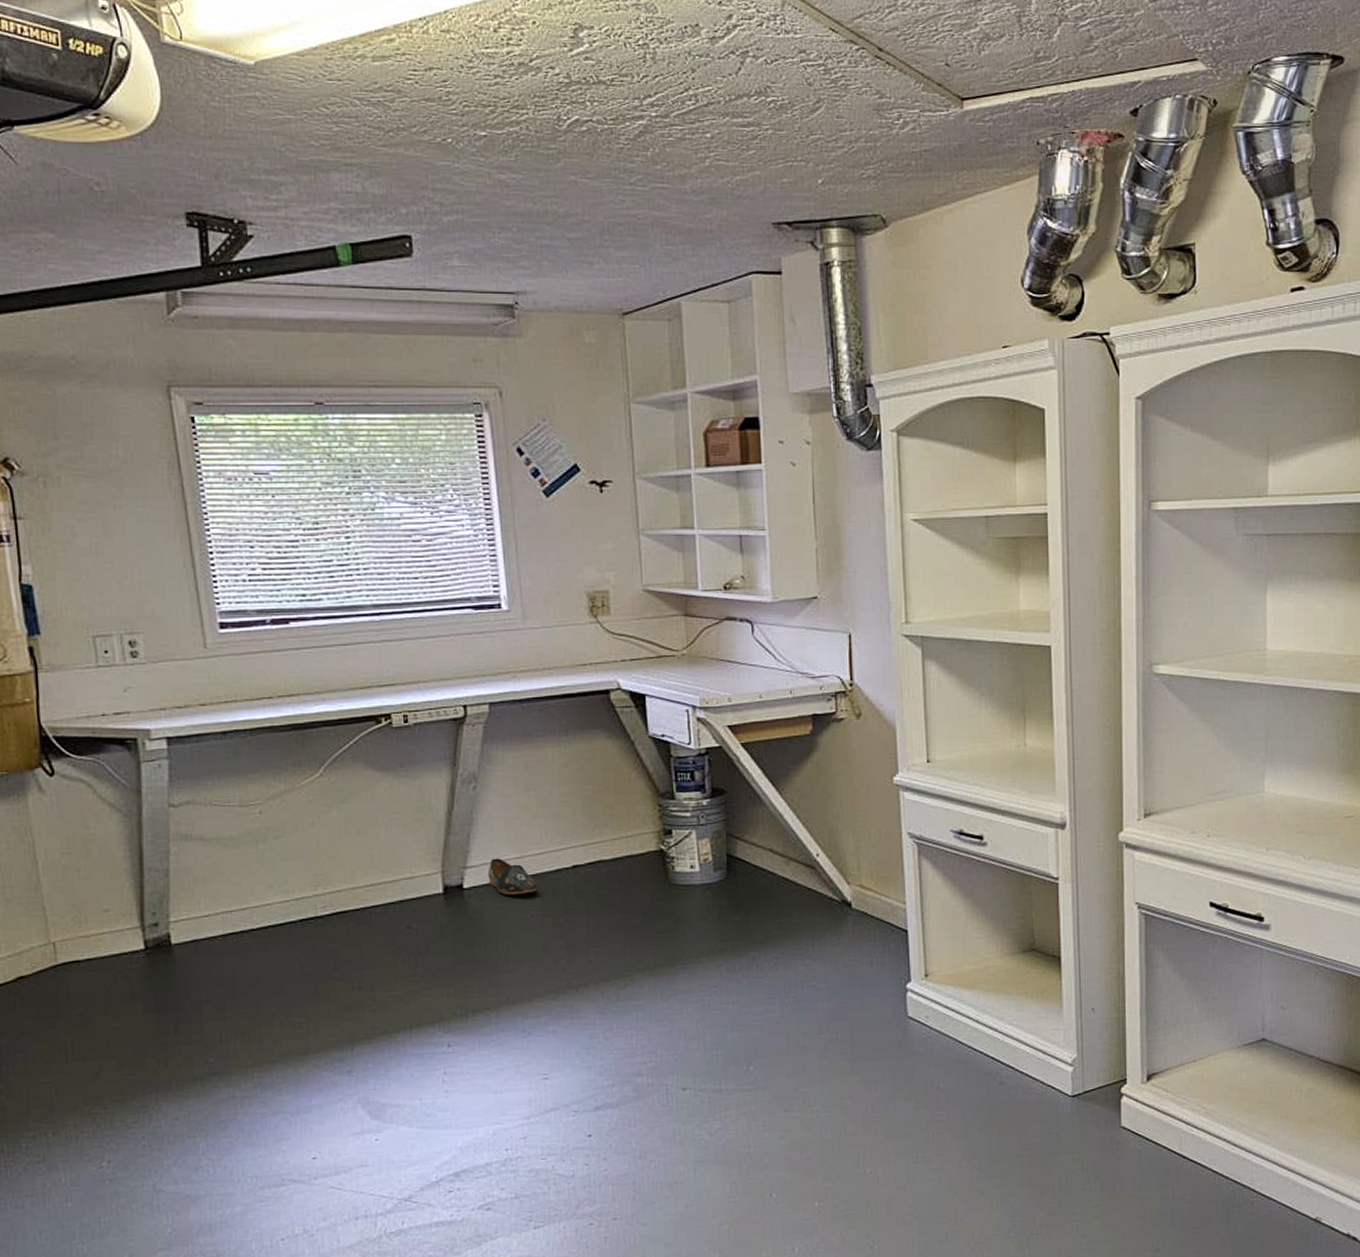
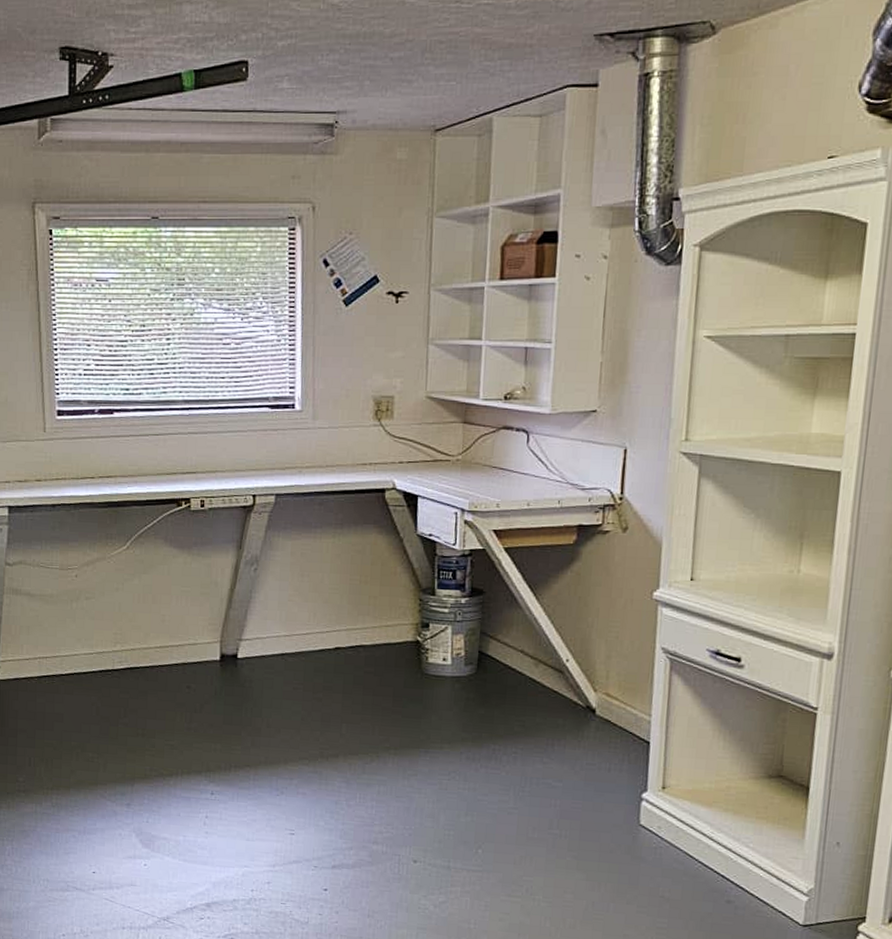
shoe: present [487,858,537,895] -> none [259,634,302,669]

